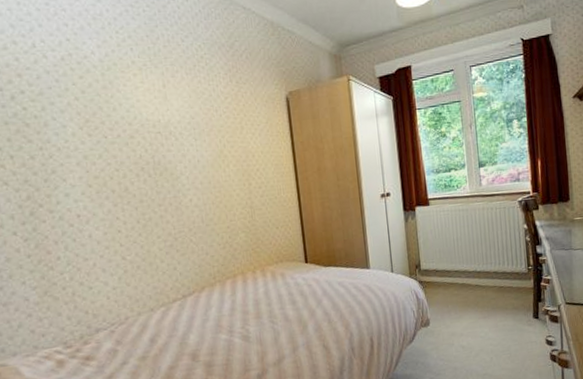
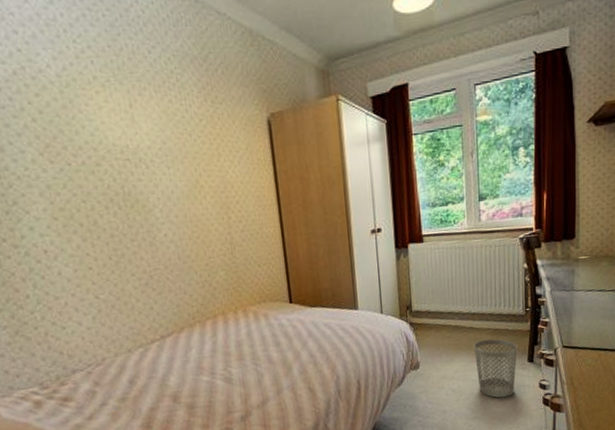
wastebasket: none [480,296,523,355] -> present [473,339,518,398]

